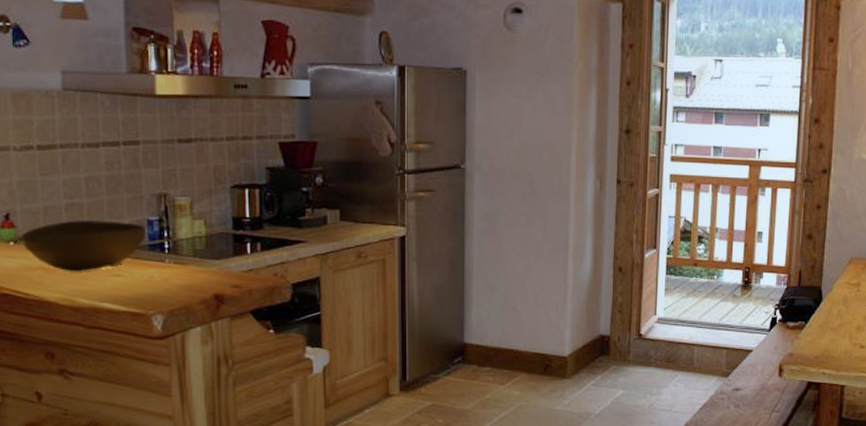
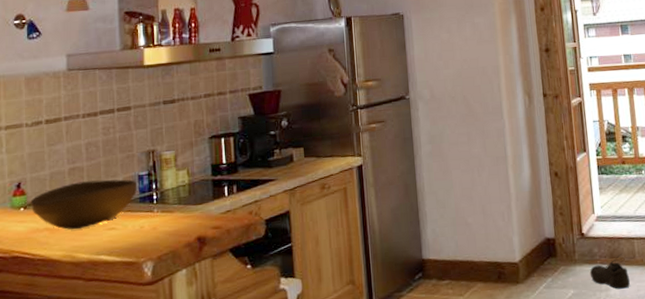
shoe: none [642,358,685,394] -> present [589,253,630,289]

